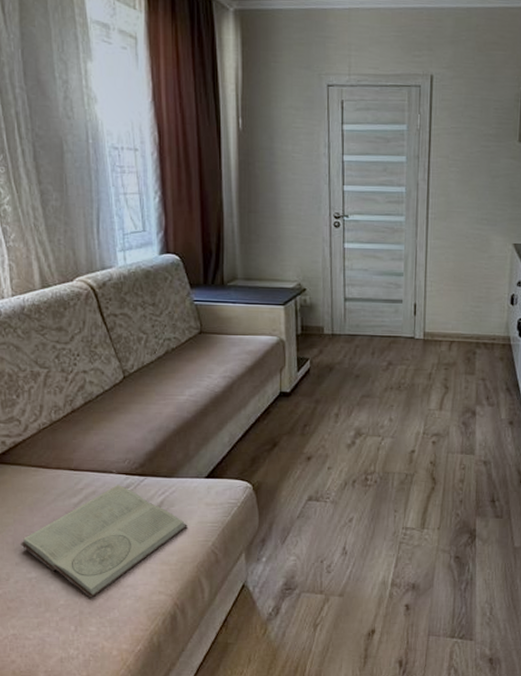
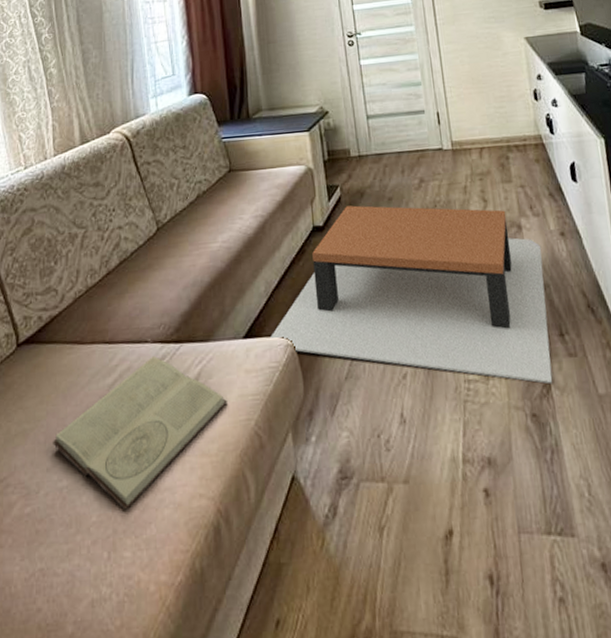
coffee table: none [229,378,490,536] -> present [268,205,553,384]

